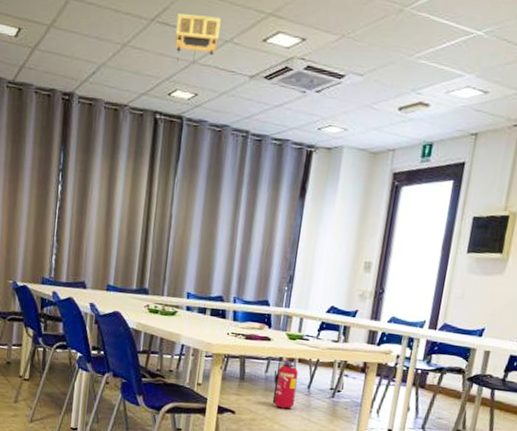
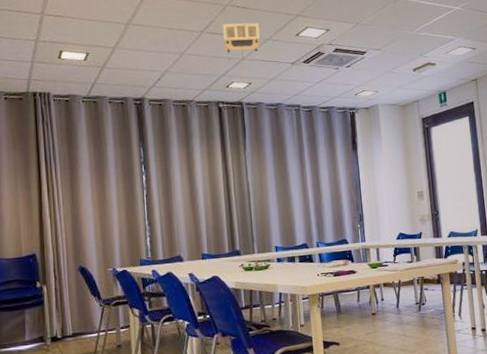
fire extinguisher: present [272,357,298,409] -> none [363,284,389,331]

